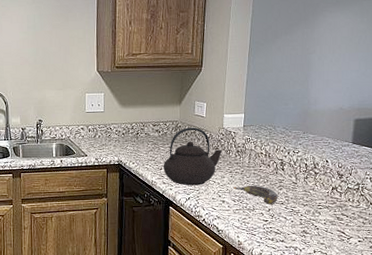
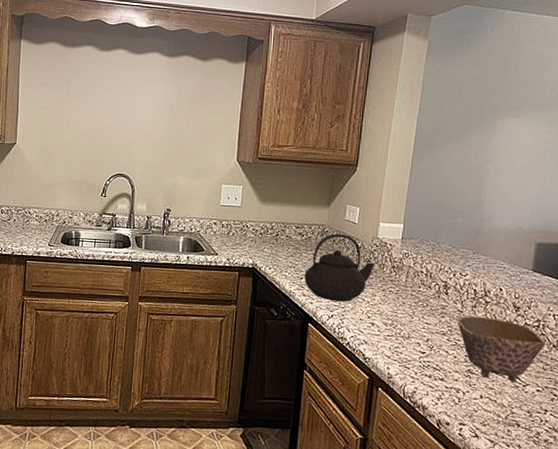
banana: present [233,185,279,204] -> none [385,308,440,334]
bowl: none [293,185,364,236] -> present [457,316,546,381]

